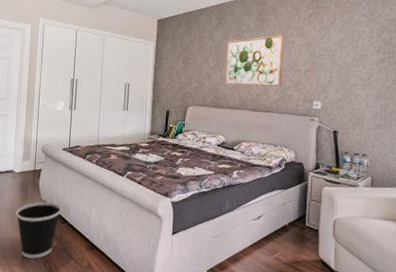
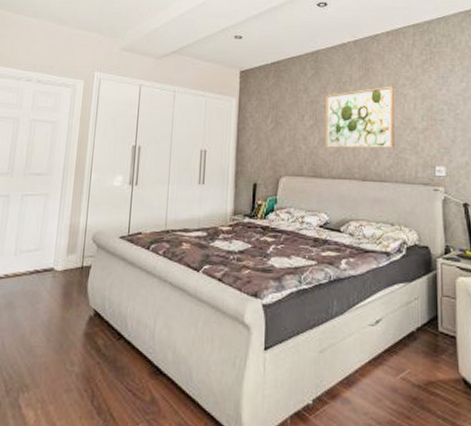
wastebasket: present [16,202,62,259] -> none [55,310,117,393]

